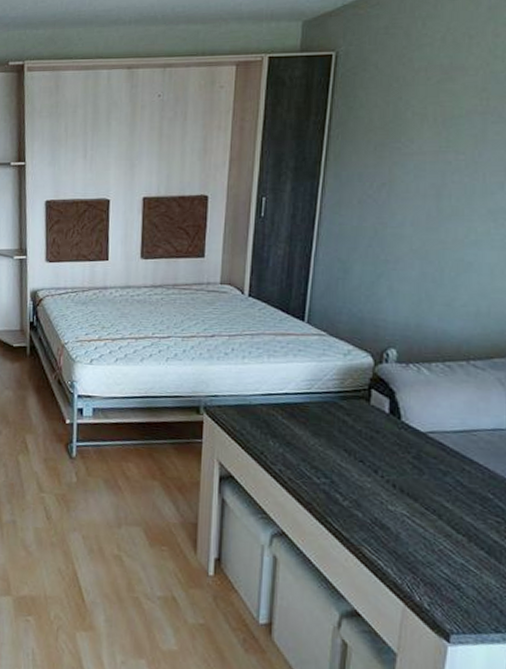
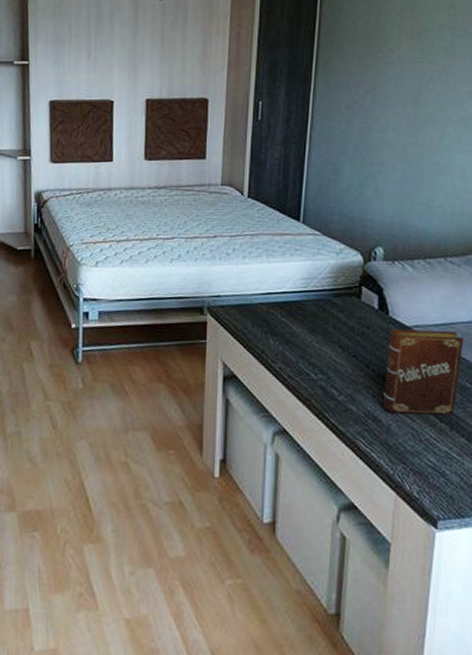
book: none [391,434,487,528] -> present [382,329,464,416]

